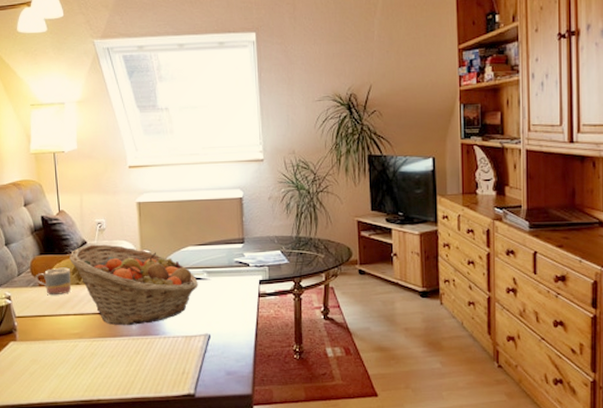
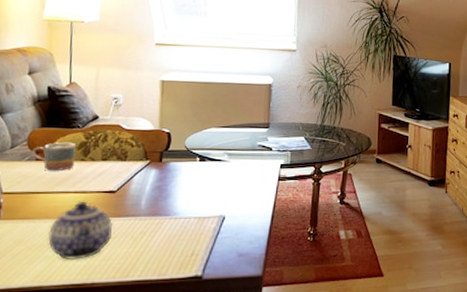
teapot: none [57,324,110,377] -> present [48,202,113,259]
fruit basket: present [69,244,198,326] -> none [76,120,218,206]

